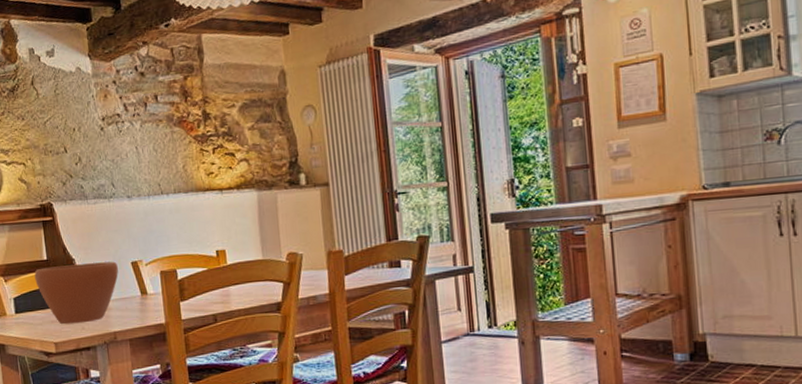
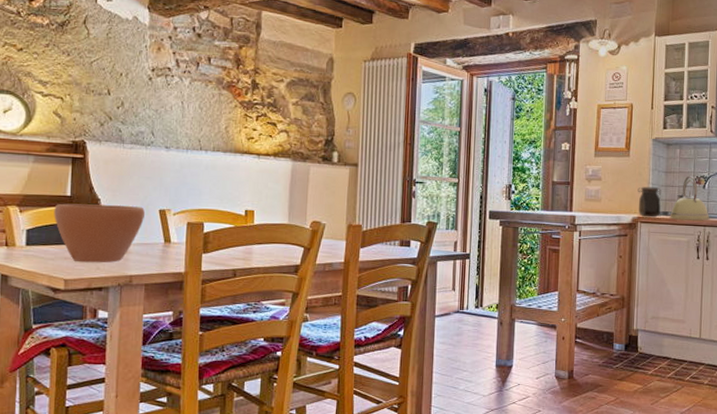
jar: none [683,153,720,195] -> present [637,186,662,218]
kettle: none [733,131,793,191] -> present [670,176,710,221]

